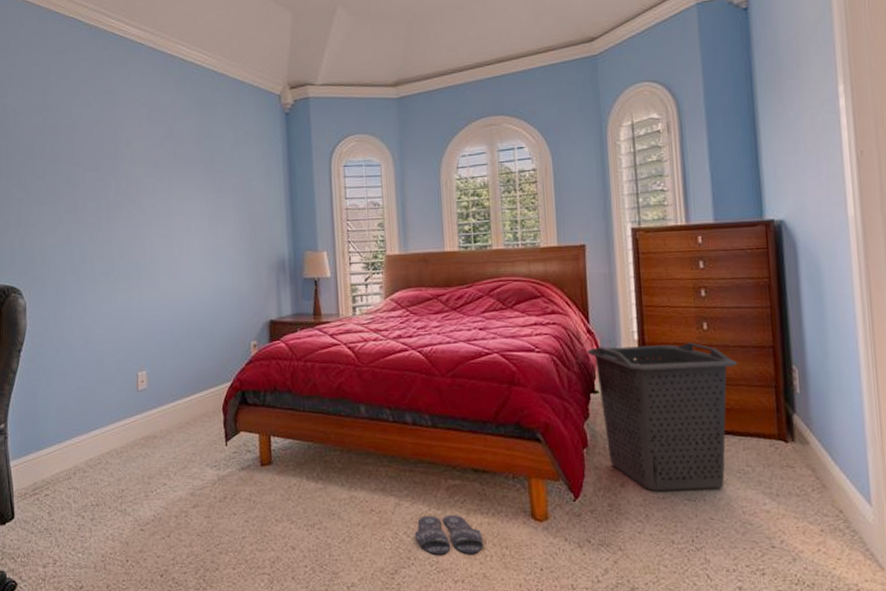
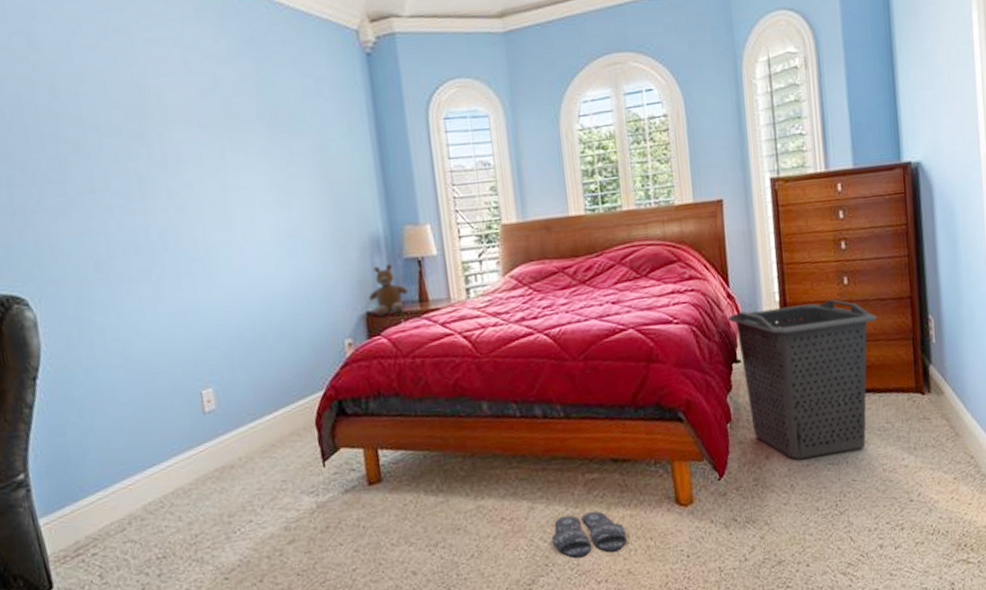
stuffed bear: none [273,282,305,324] -> present [369,264,409,316]

